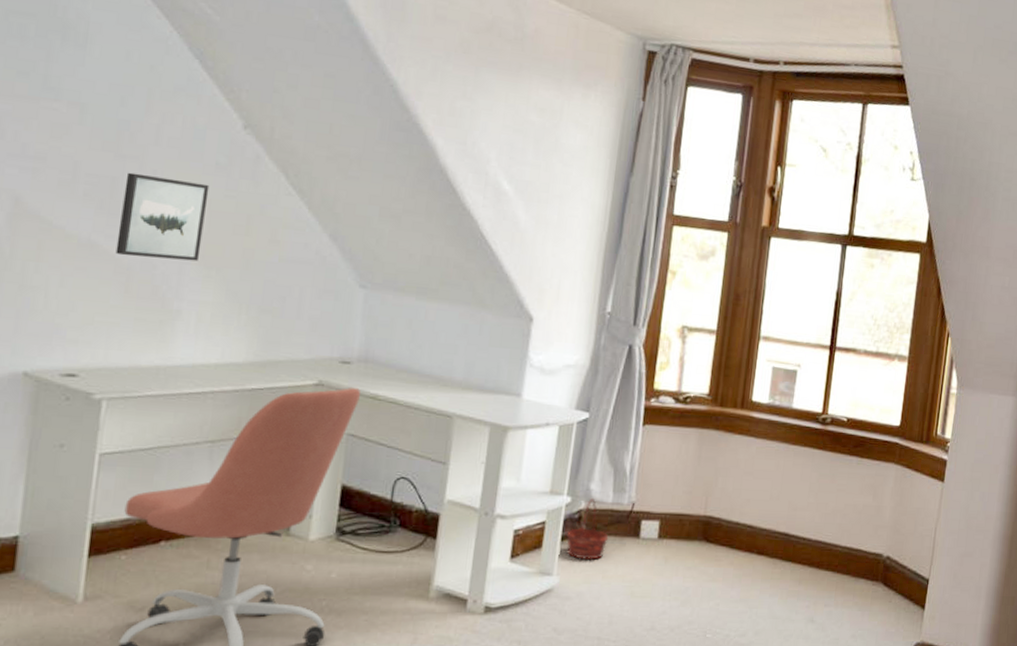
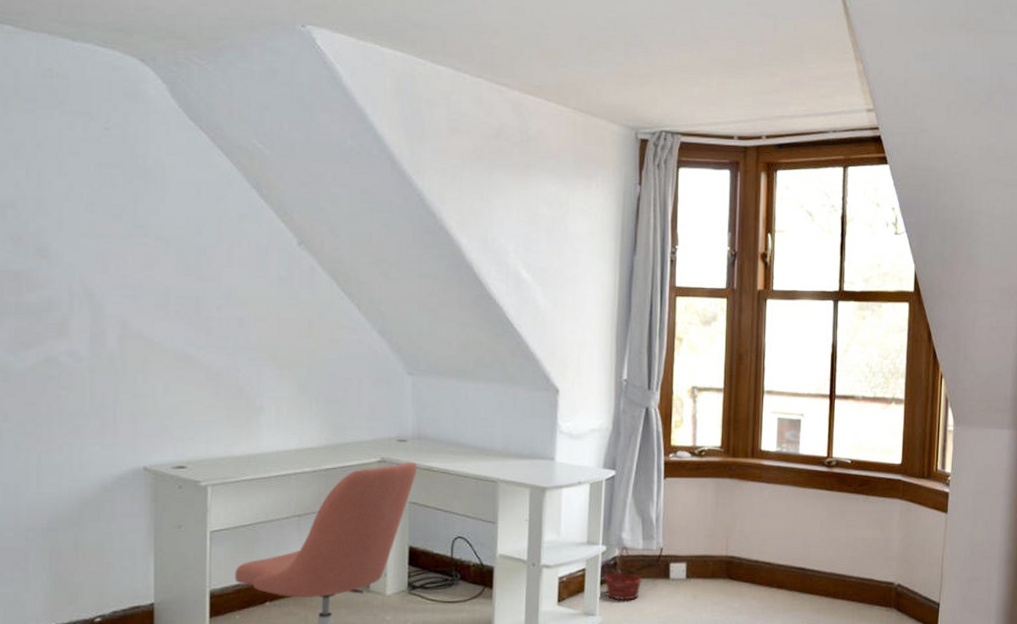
wall art: present [115,172,210,261] -> none [205,292,275,363]

